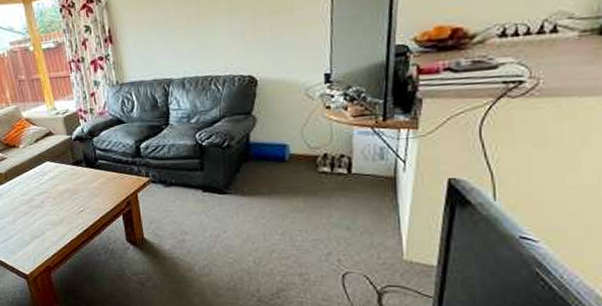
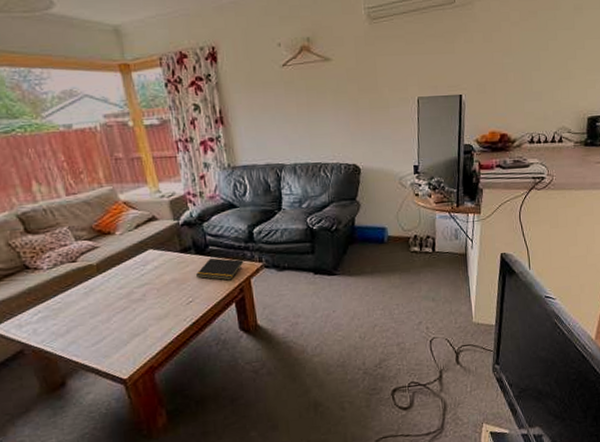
notepad: none [86,171,131,193] -> present [195,258,244,281]

